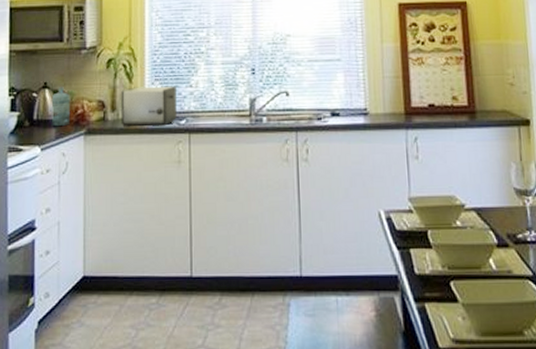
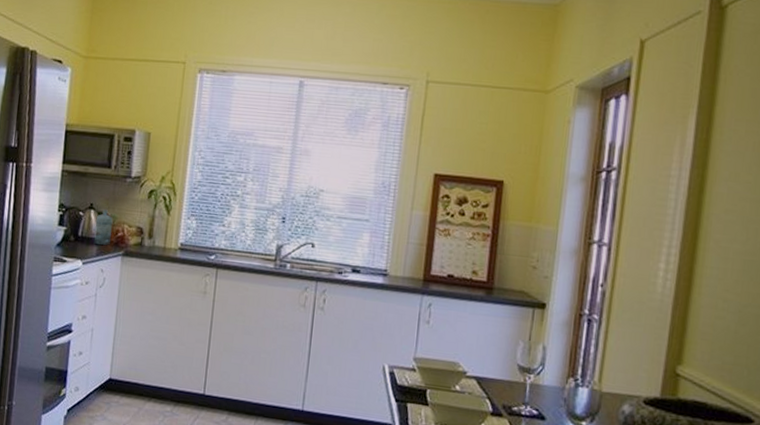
toaster: present [121,85,177,128] -> none [156,219,210,259]

